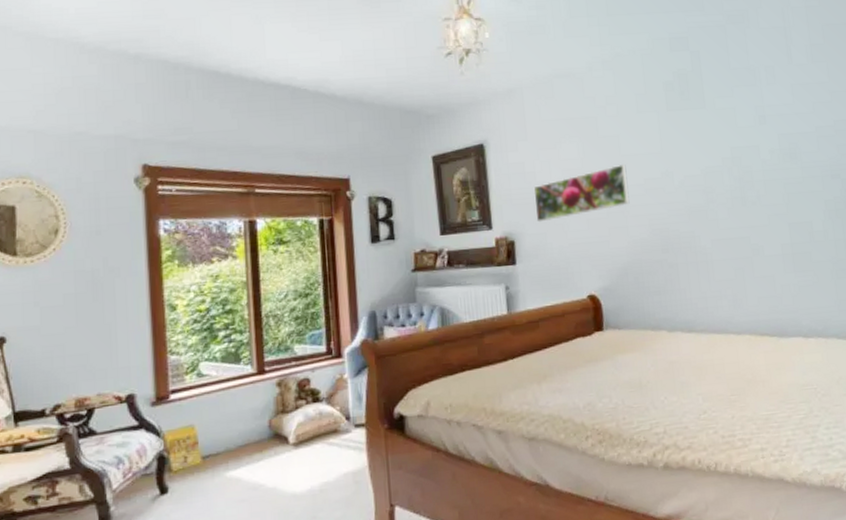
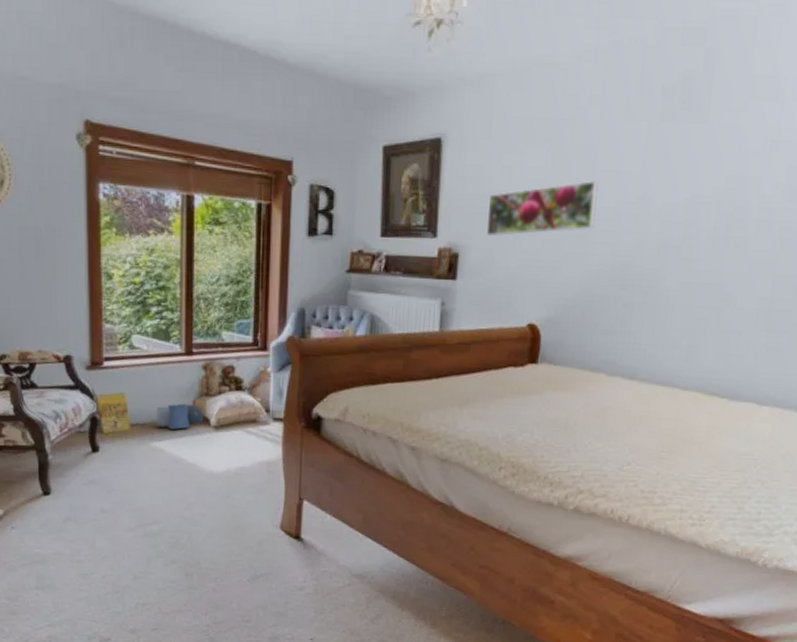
shopping bag: none [230,424,282,455] -> present [156,403,204,430]

